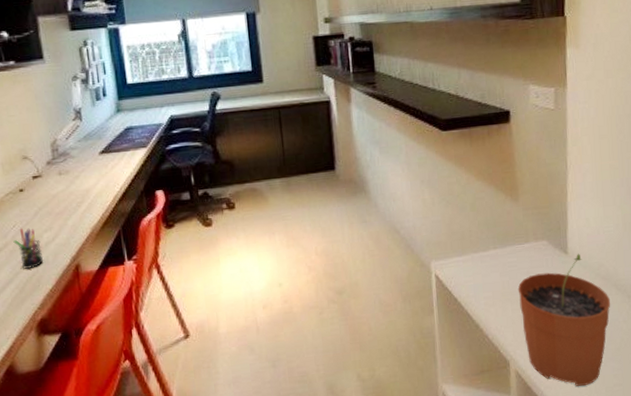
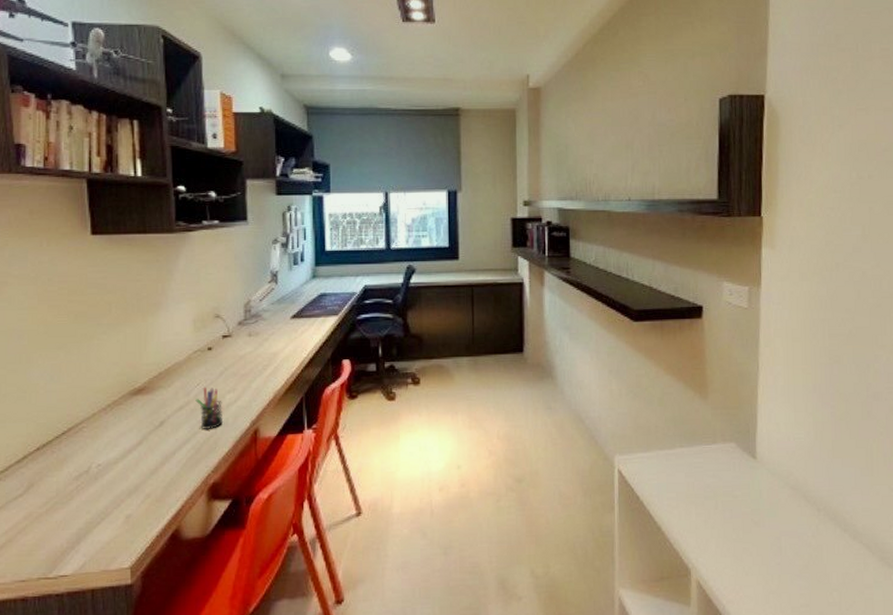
plant pot: present [518,254,611,386] -> none [703,459,800,603]

